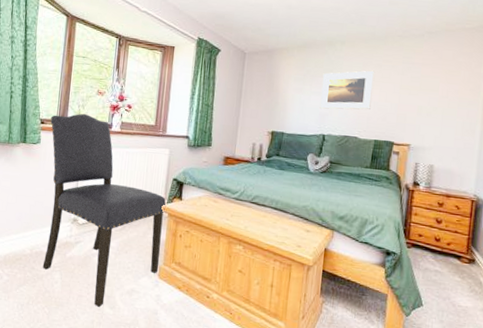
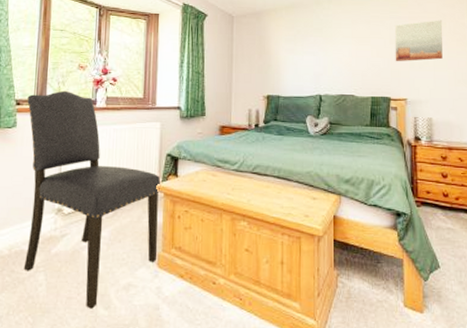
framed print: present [319,70,374,110] -> none [313,27,364,69]
wall art: none [403,68,458,108] -> present [394,20,443,62]

